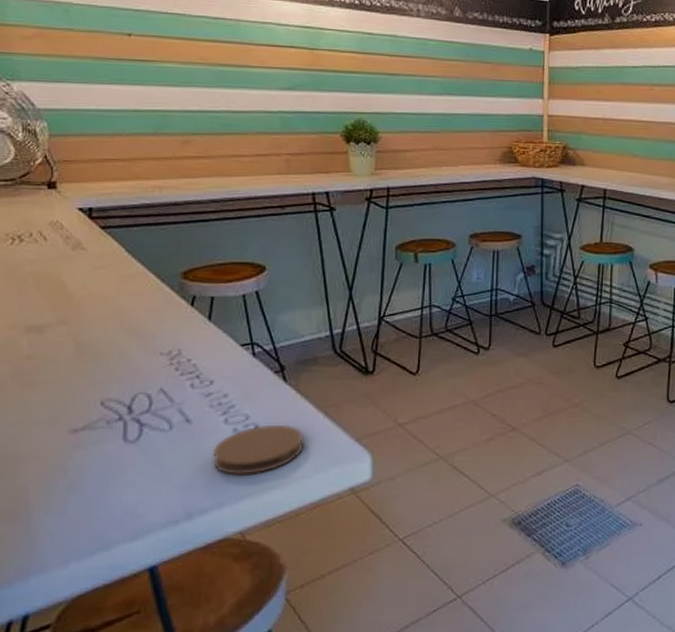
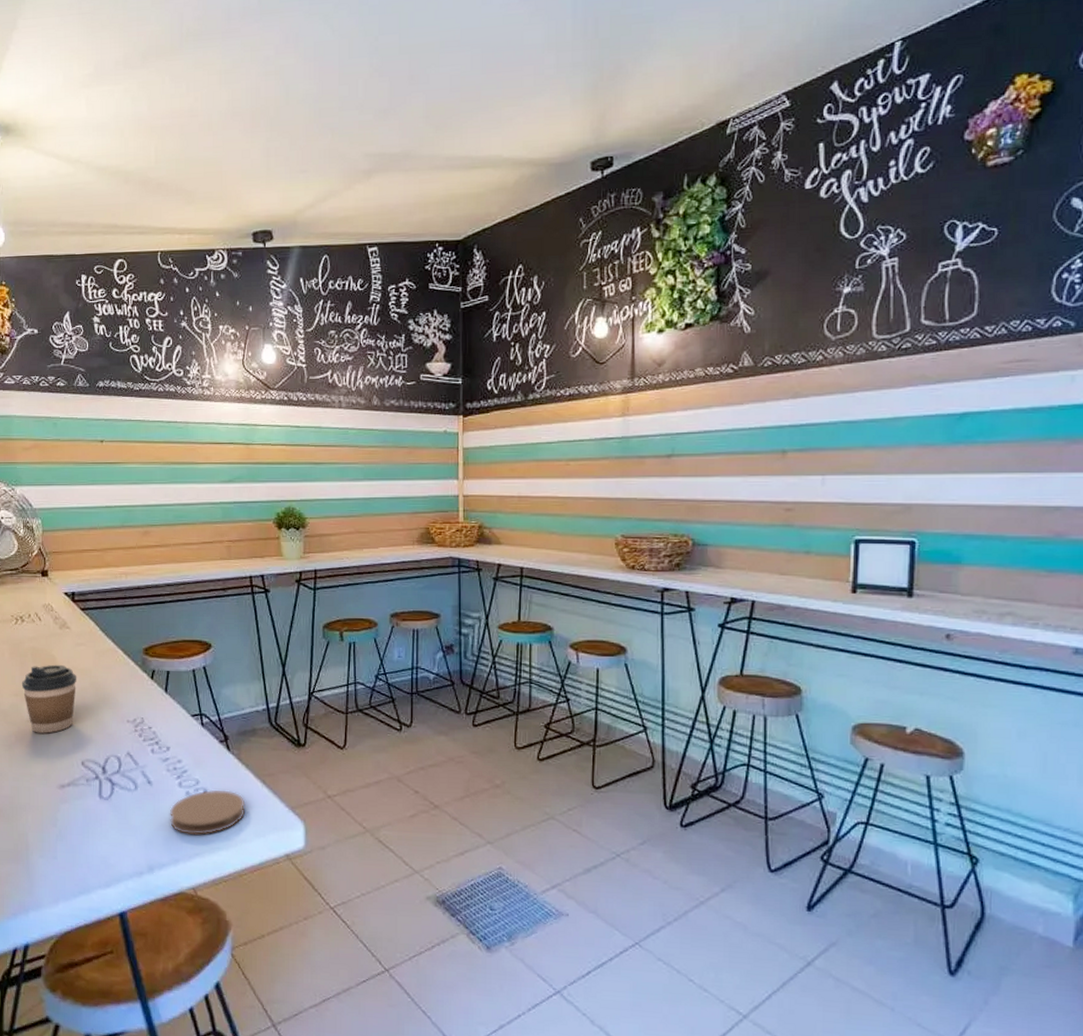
coffee cup: none [19,291,96,371] -> present [21,664,77,734]

